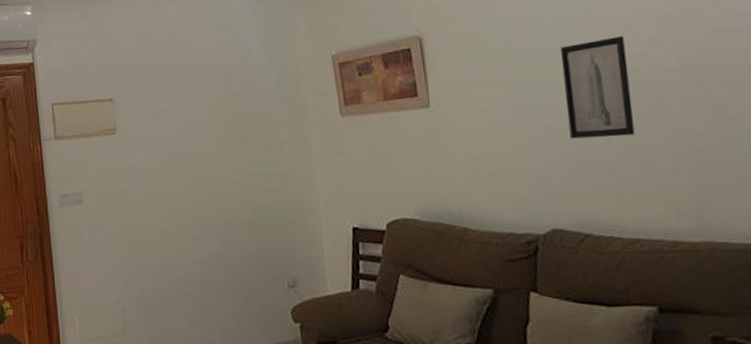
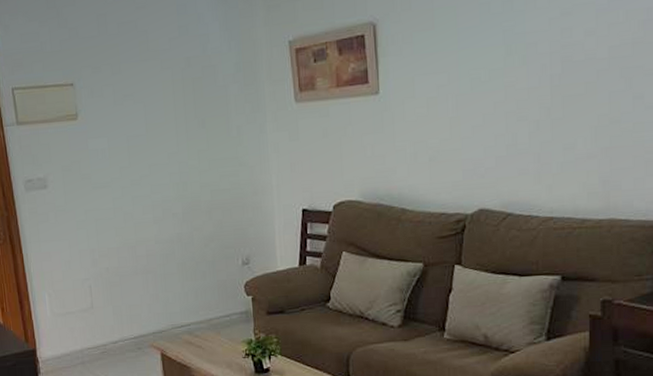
wall art: present [560,36,635,139] -> none [503,25,563,125]

